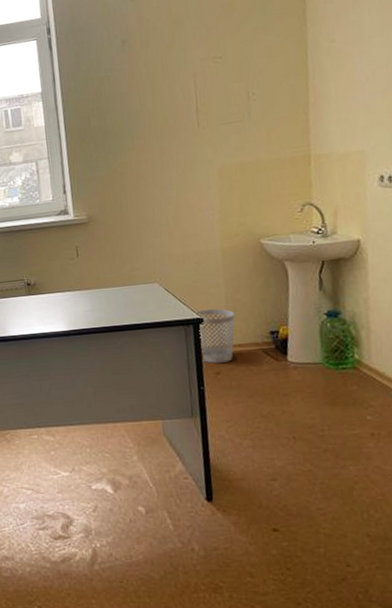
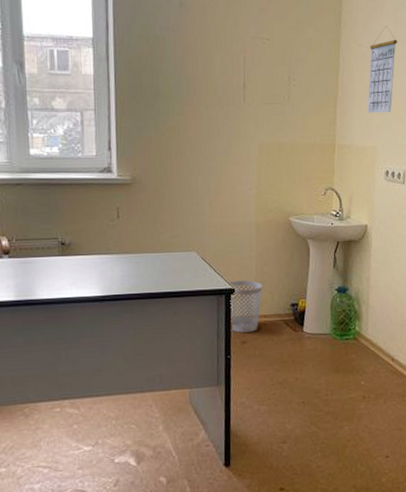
calendar: none [346,12,383,115] -> present [367,26,397,113]

